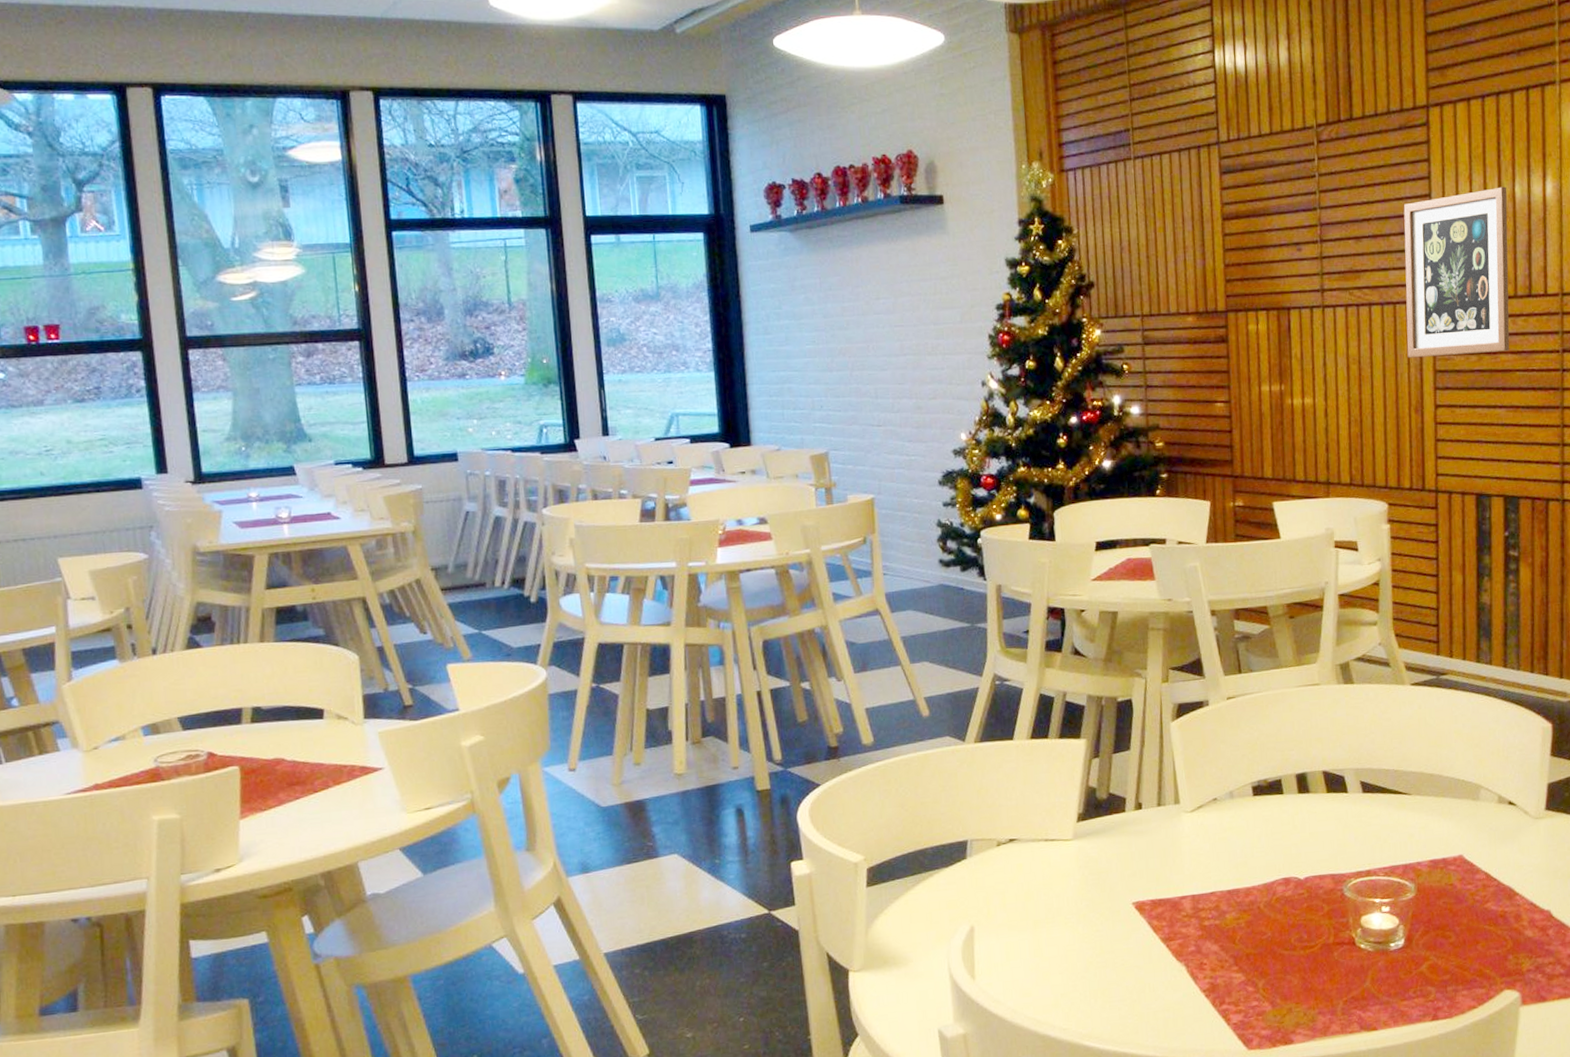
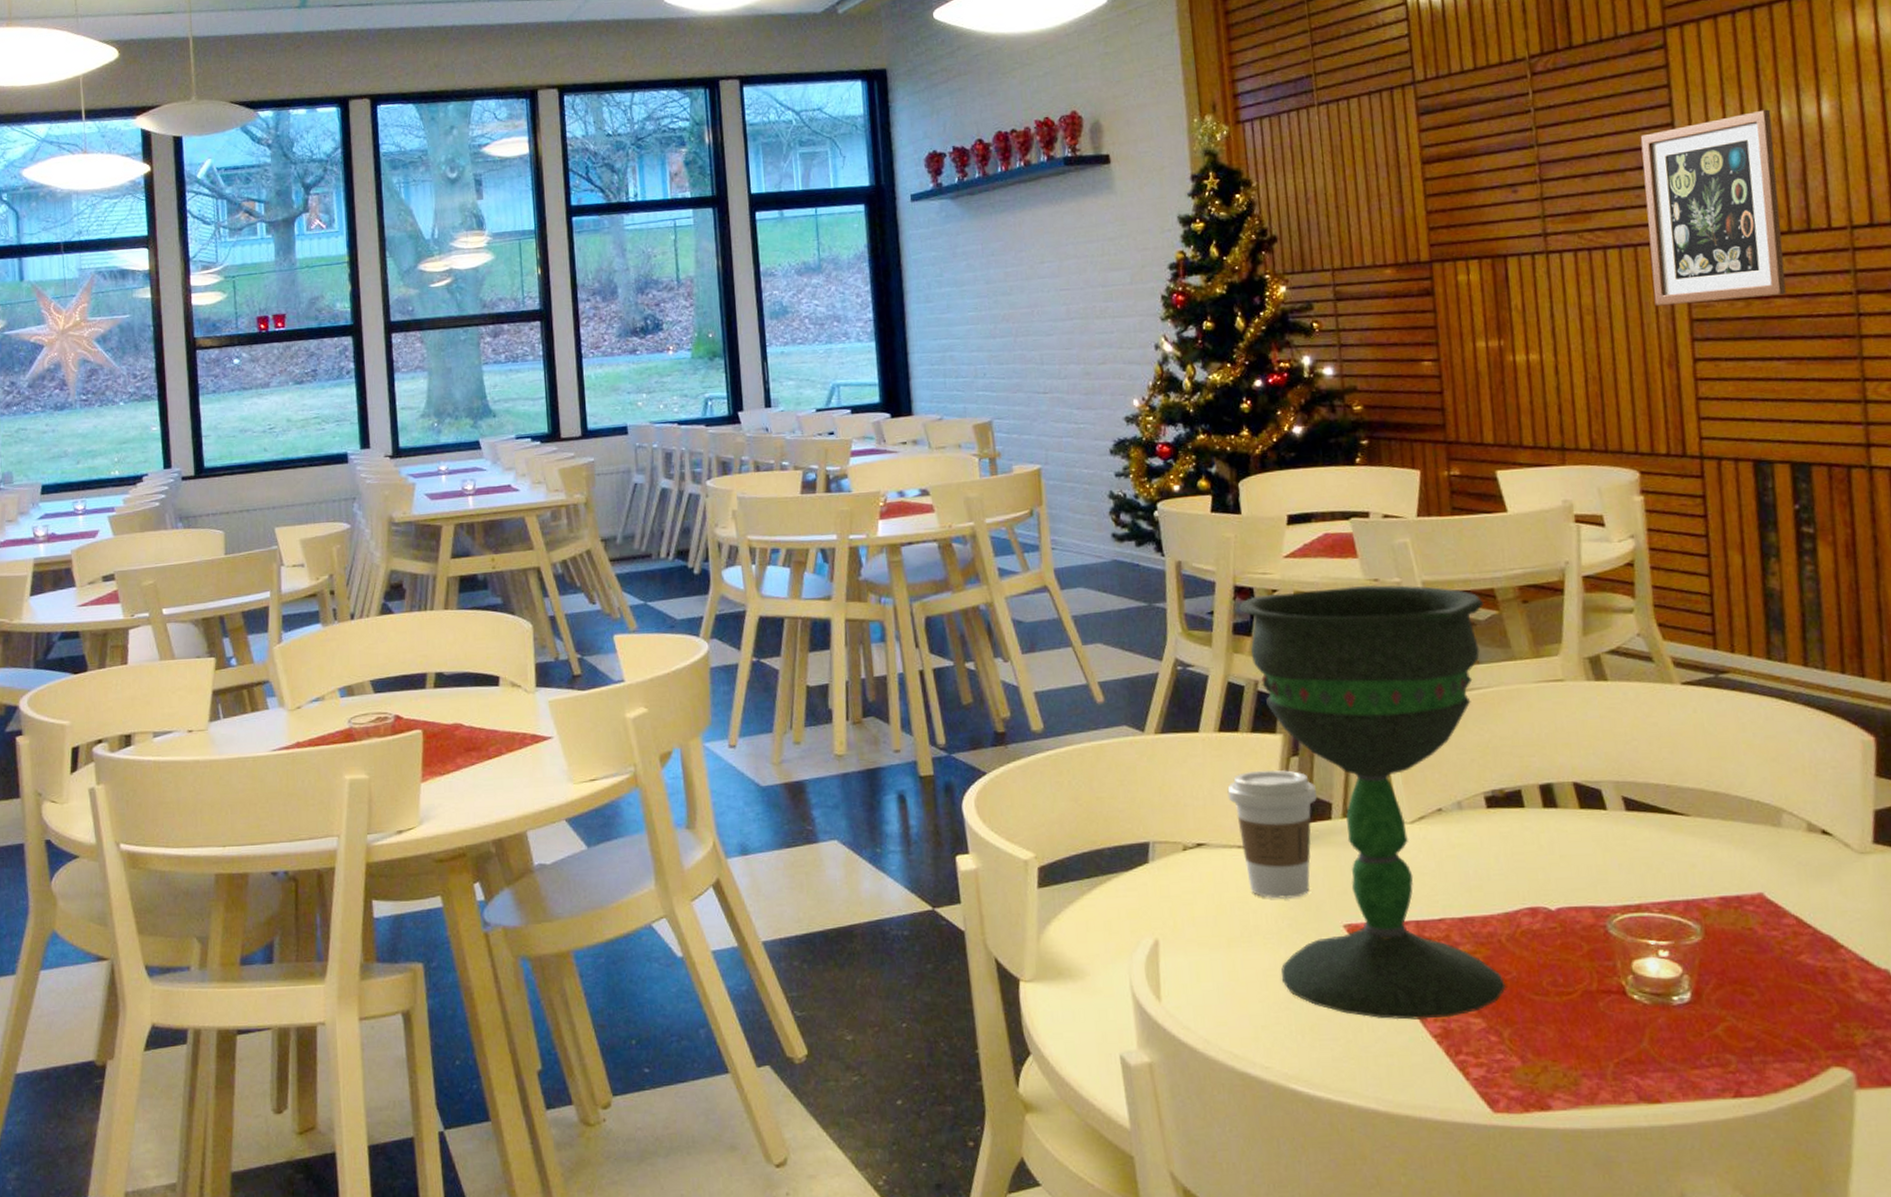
coffee cup: none [1037,770,1113,884] -> present [1227,769,1317,899]
chalice: none [1051,604,1262,980] -> present [1239,585,1506,1020]

